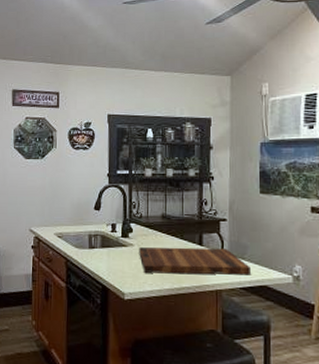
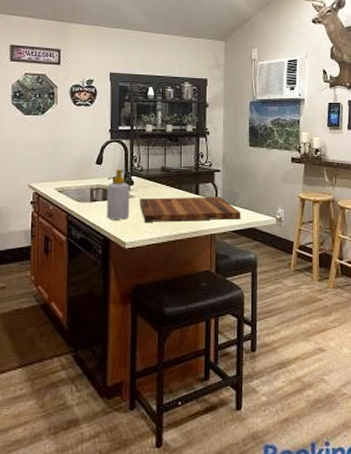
soap bottle: none [104,216,129,269] -> present [106,169,130,220]

